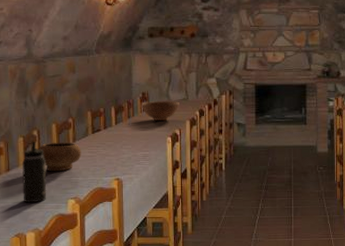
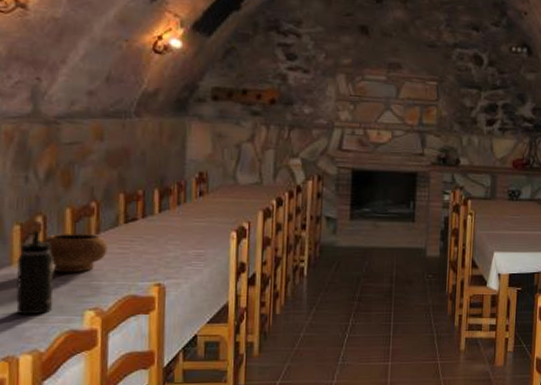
fruit bowl: present [142,101,179,122] -> none [198,184,250,211]

